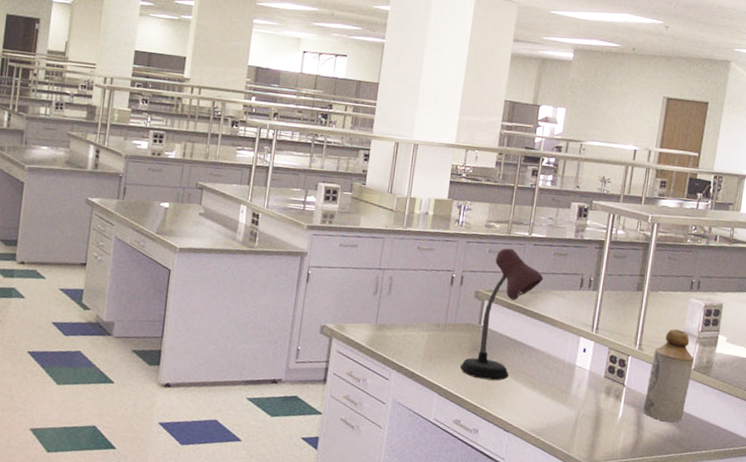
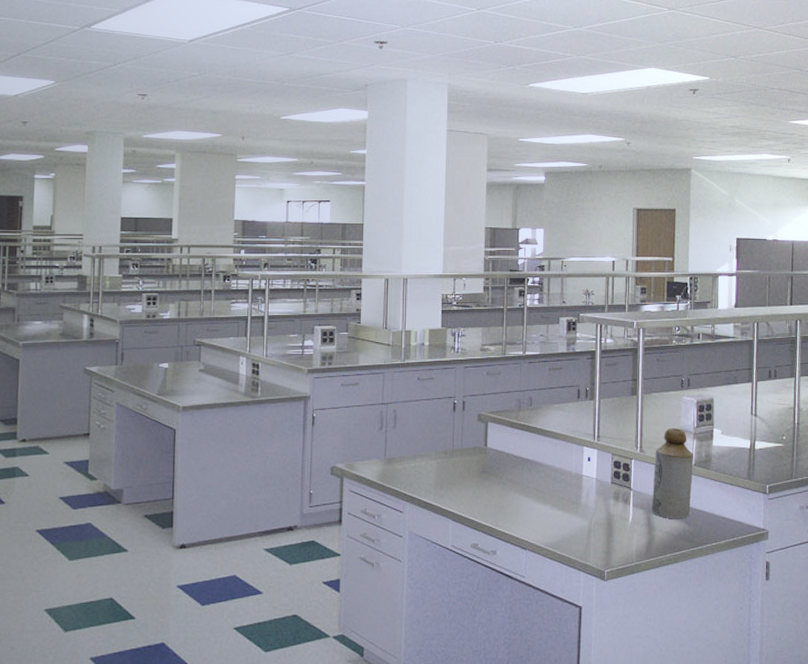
desk lamp: present [459,248,544,381] -> none [471,369,542,500]

